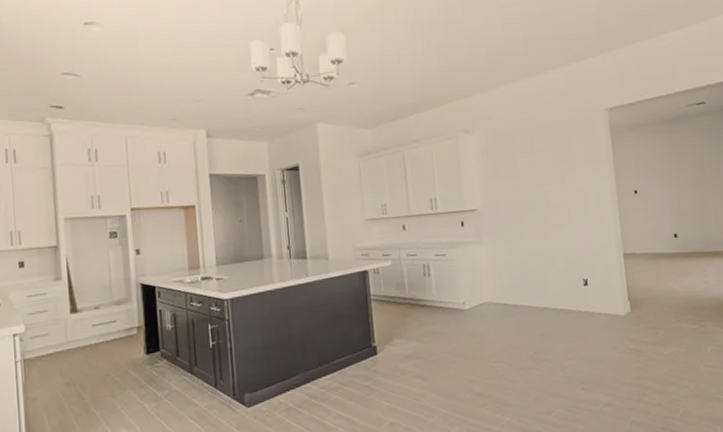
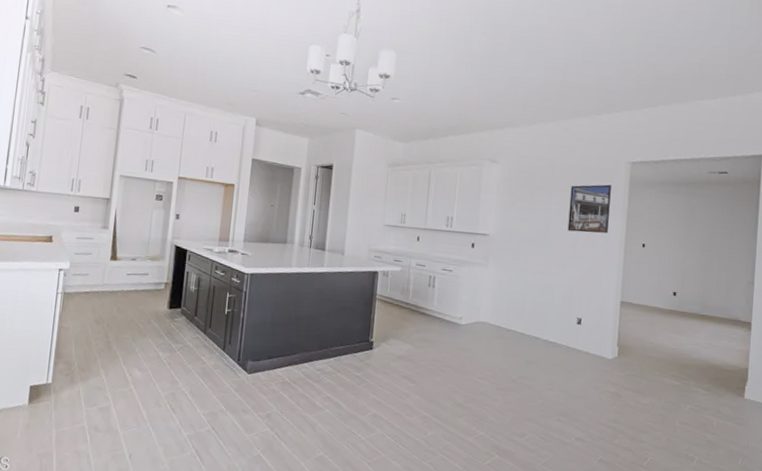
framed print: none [552,135,598,191] -> present [567,184,611,233]

